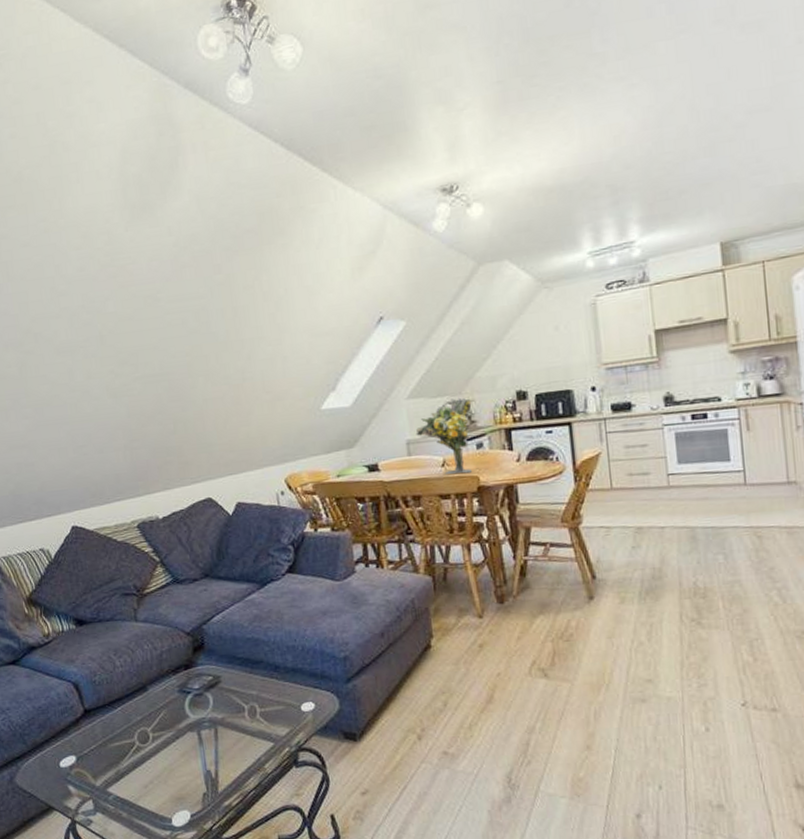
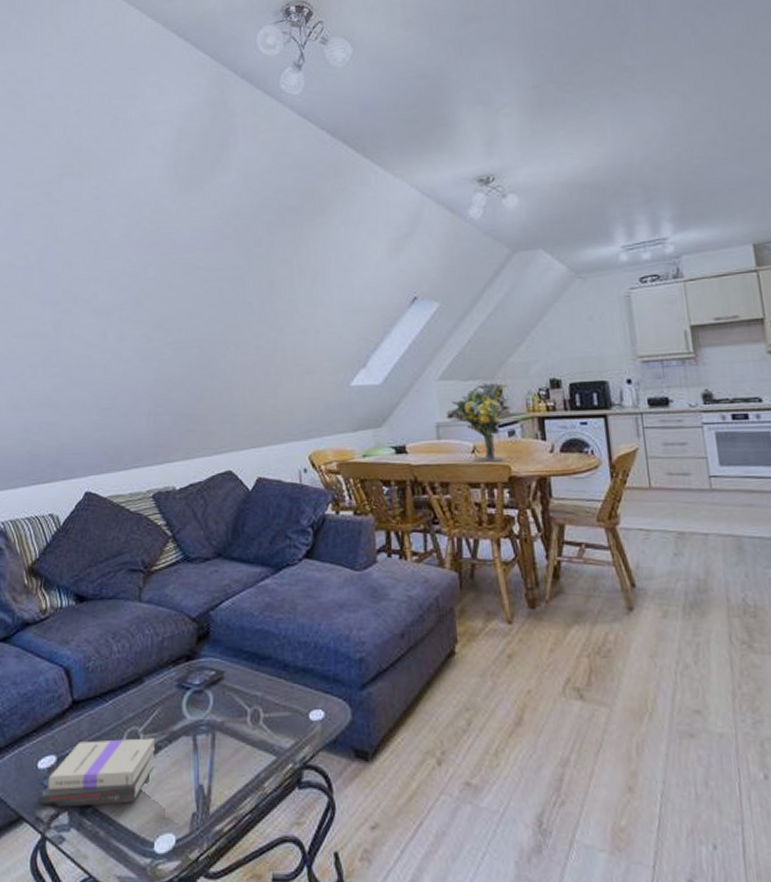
books: none [65,735,166,797] -> present [40,738,156,807]

